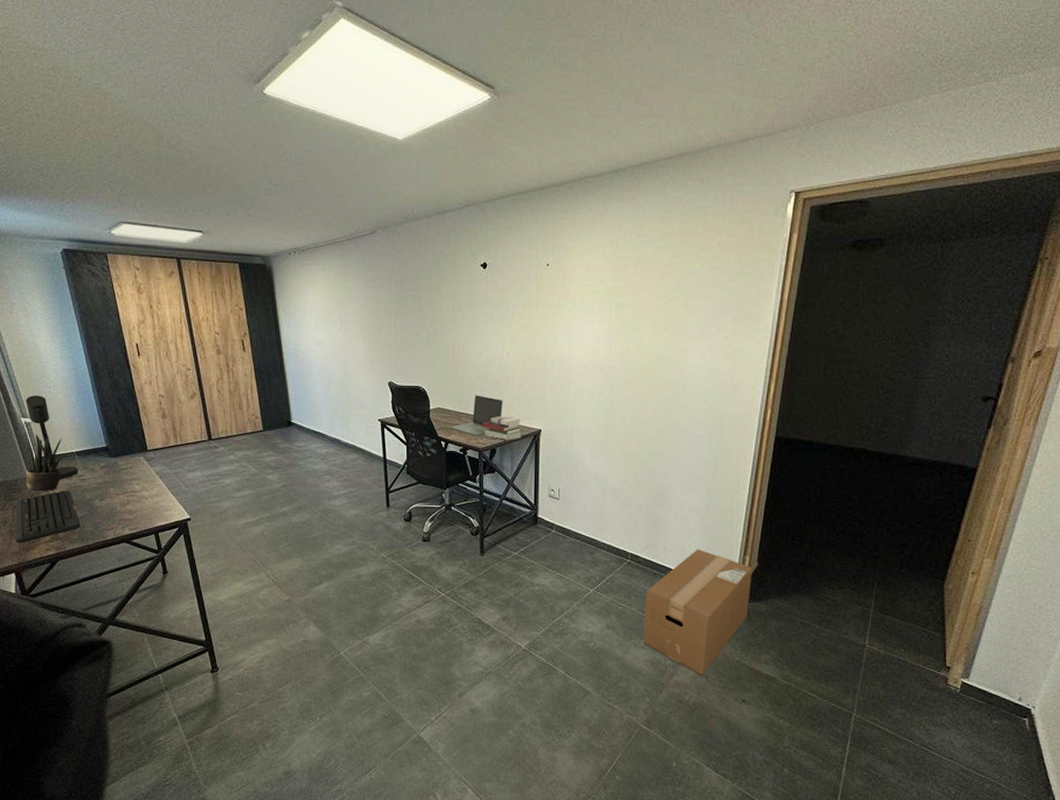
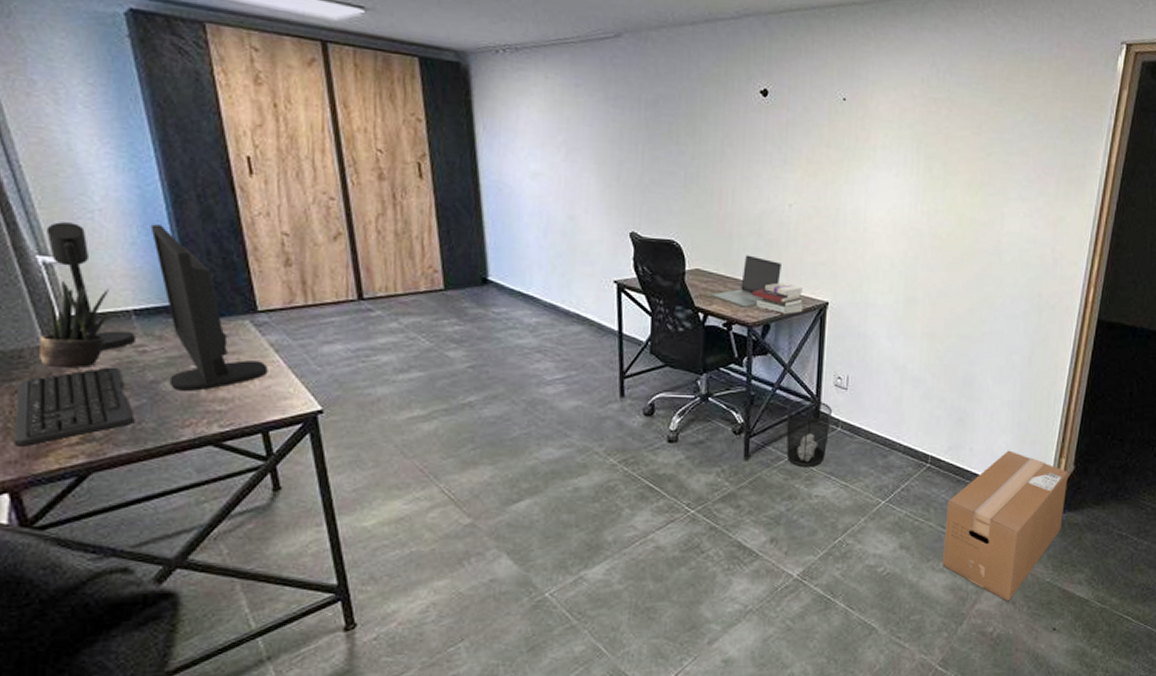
monitor: none [83,394,156,506] -> present [150,224,268,391]
waste bin: none [511,508,547,562] -> present [786,400,832,468]

